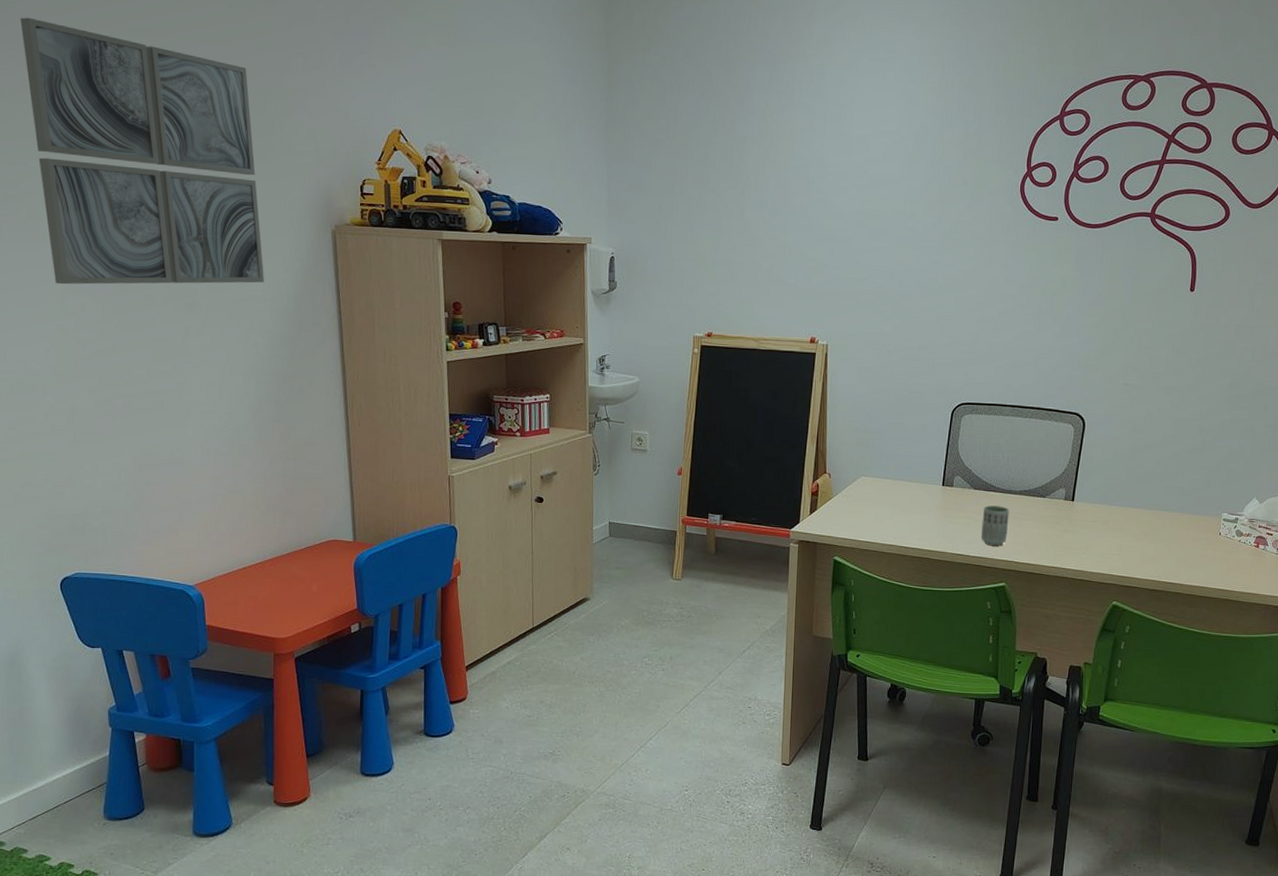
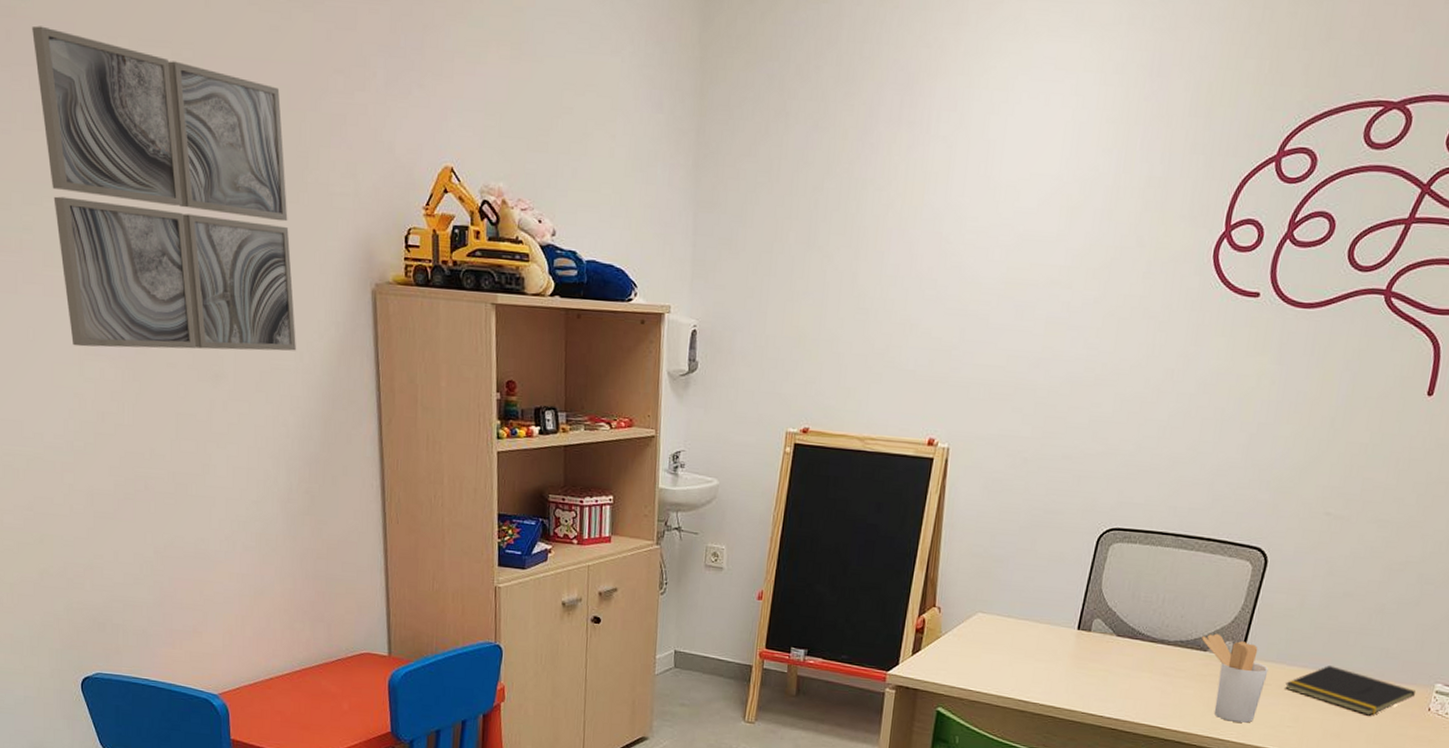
cup: present [980,505,1010,545] -> none [1119,657,1159,706]
utensil holder: none [1041,483,1095,554] -> present [1201,633,1269,723]
notepad: none [1109,504,1208,542] -> present [1285,665,1415,716]

